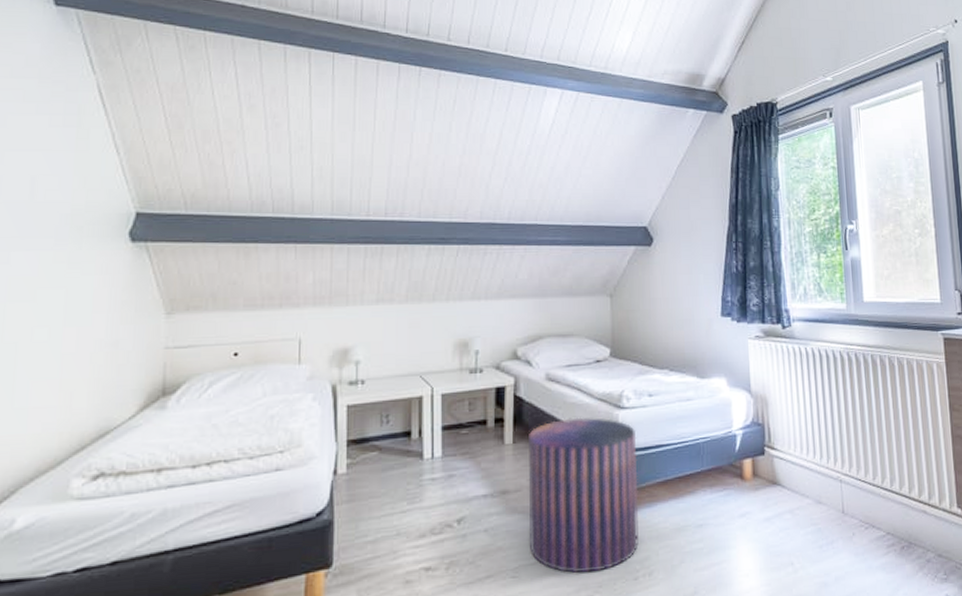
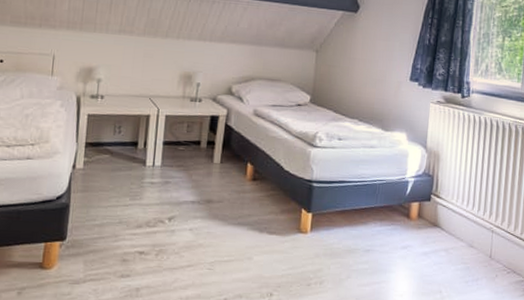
pouf: present [529,417,639,573] -> none [225,149,324,275]

